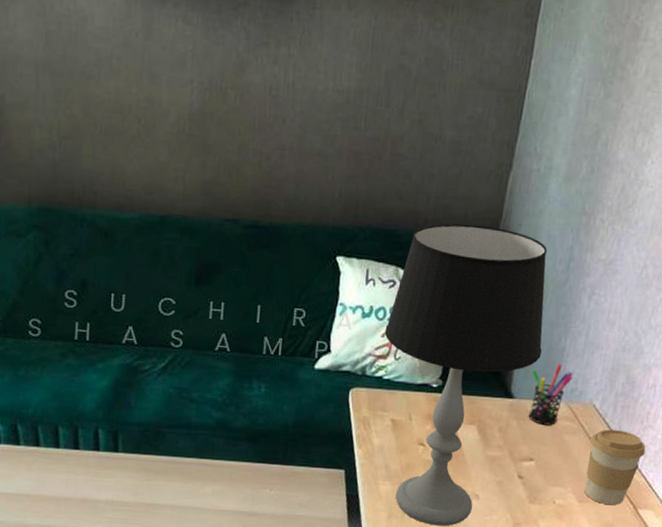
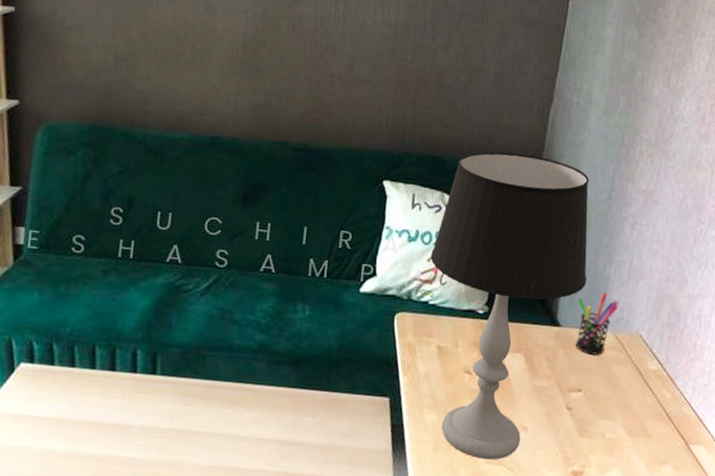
coffee cup: present [584,429,646,506] -> none [634,360,694,441]

